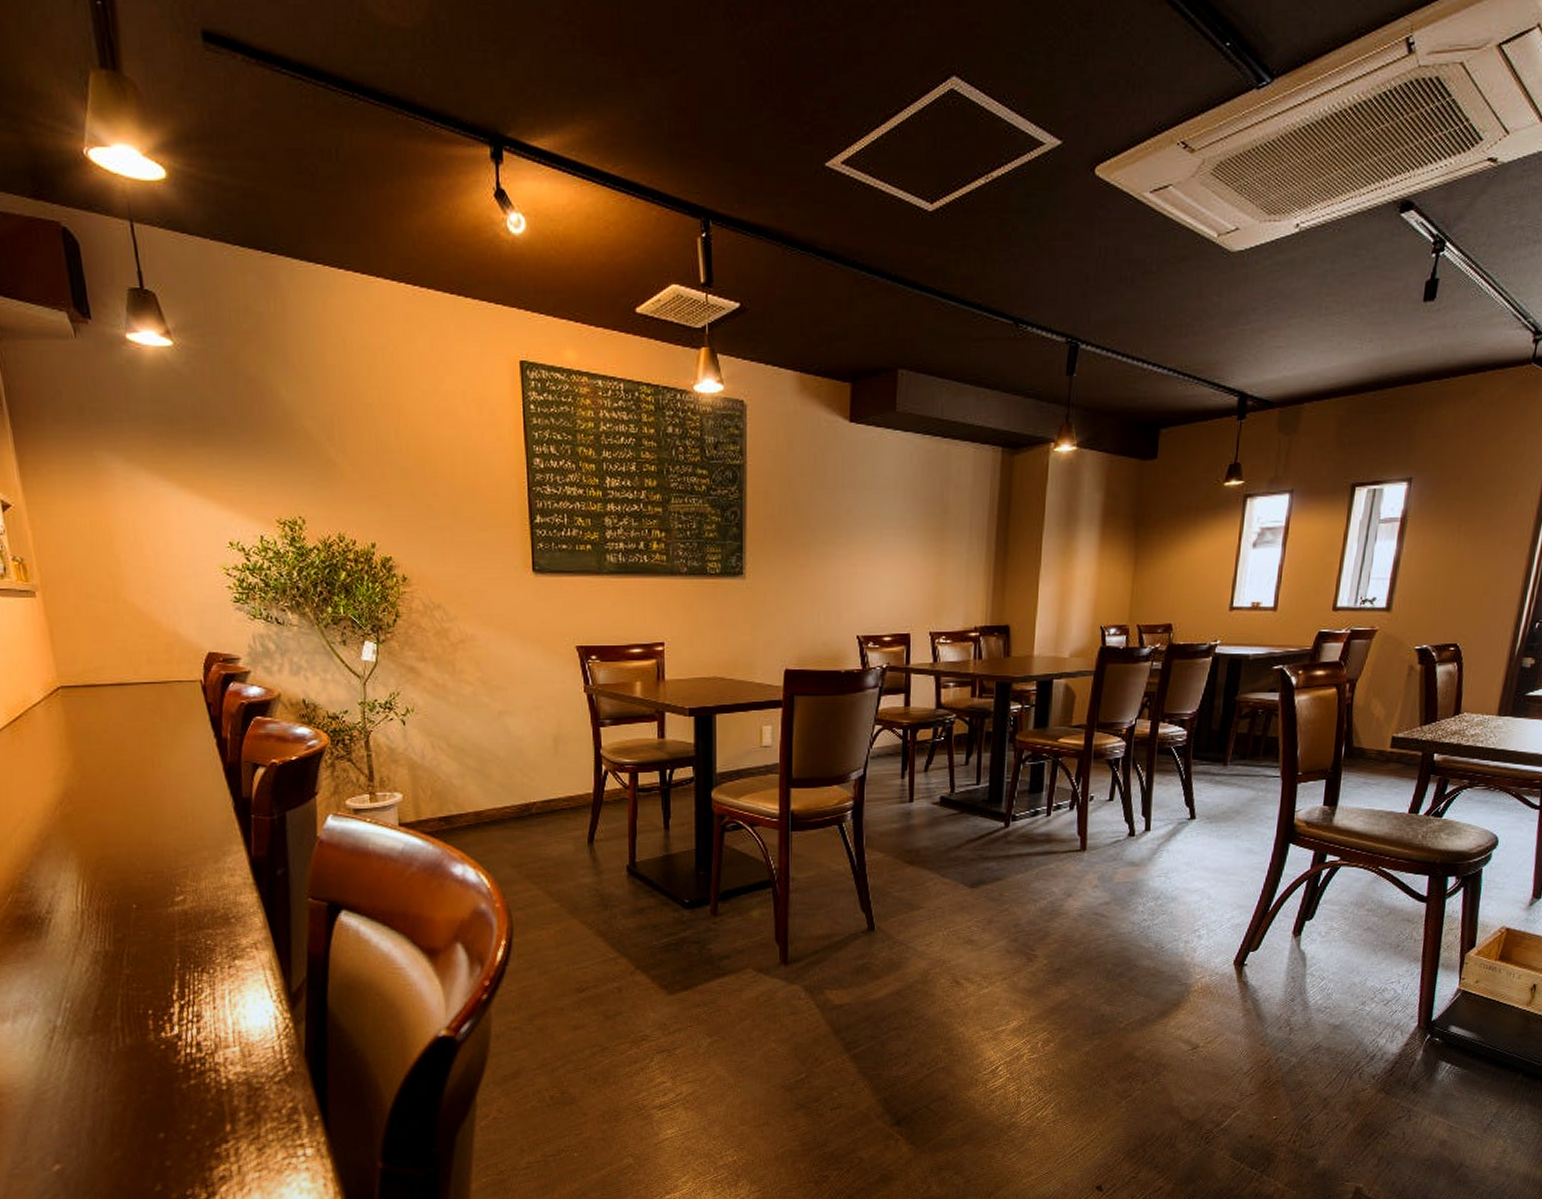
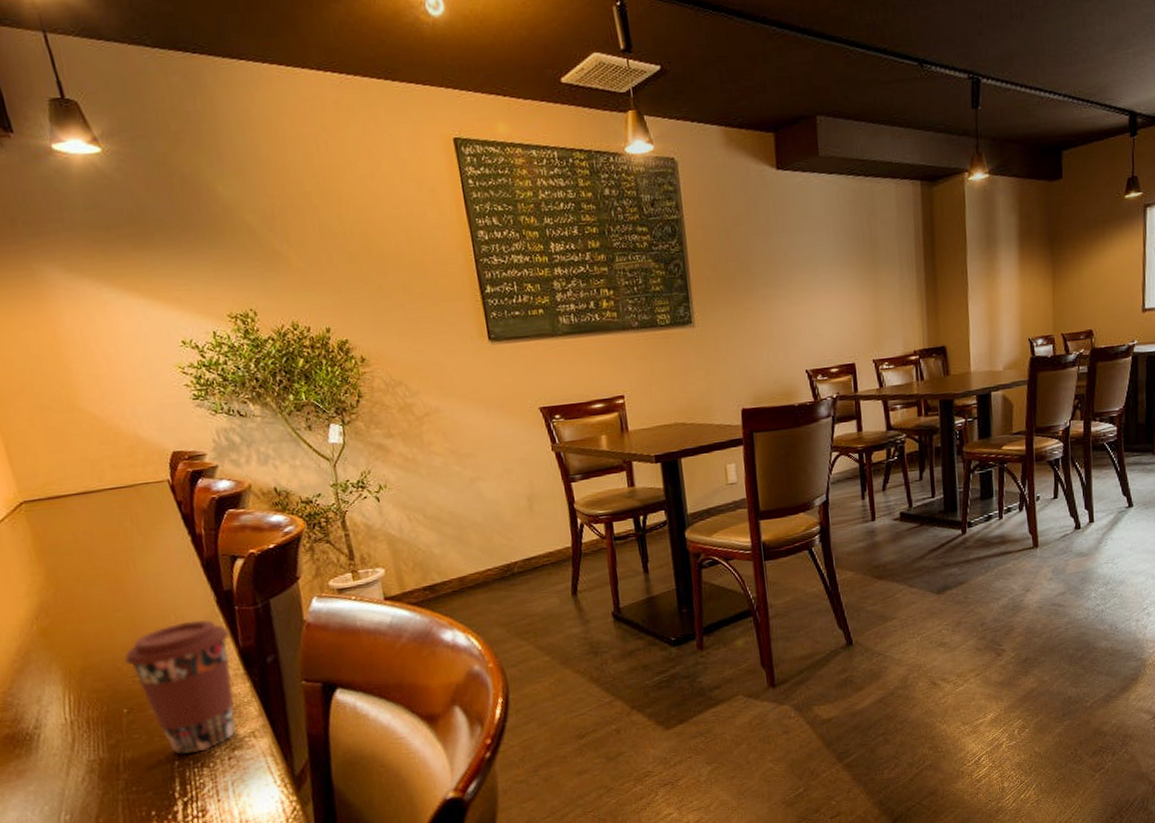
coffee cup: none [139,824,244,958] -> present [123,619,236,756]

